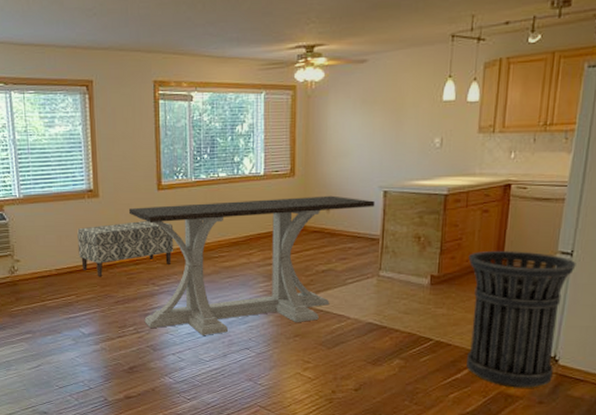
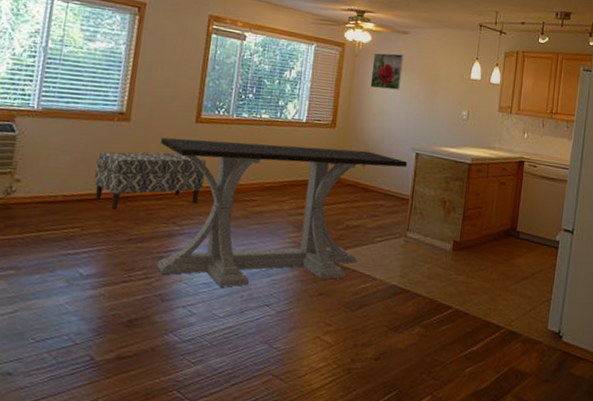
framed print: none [327,87,363,129] -> present [370,52,404,90]
trash can: present [466,251,576,388] -> none [482,221,576,365]

